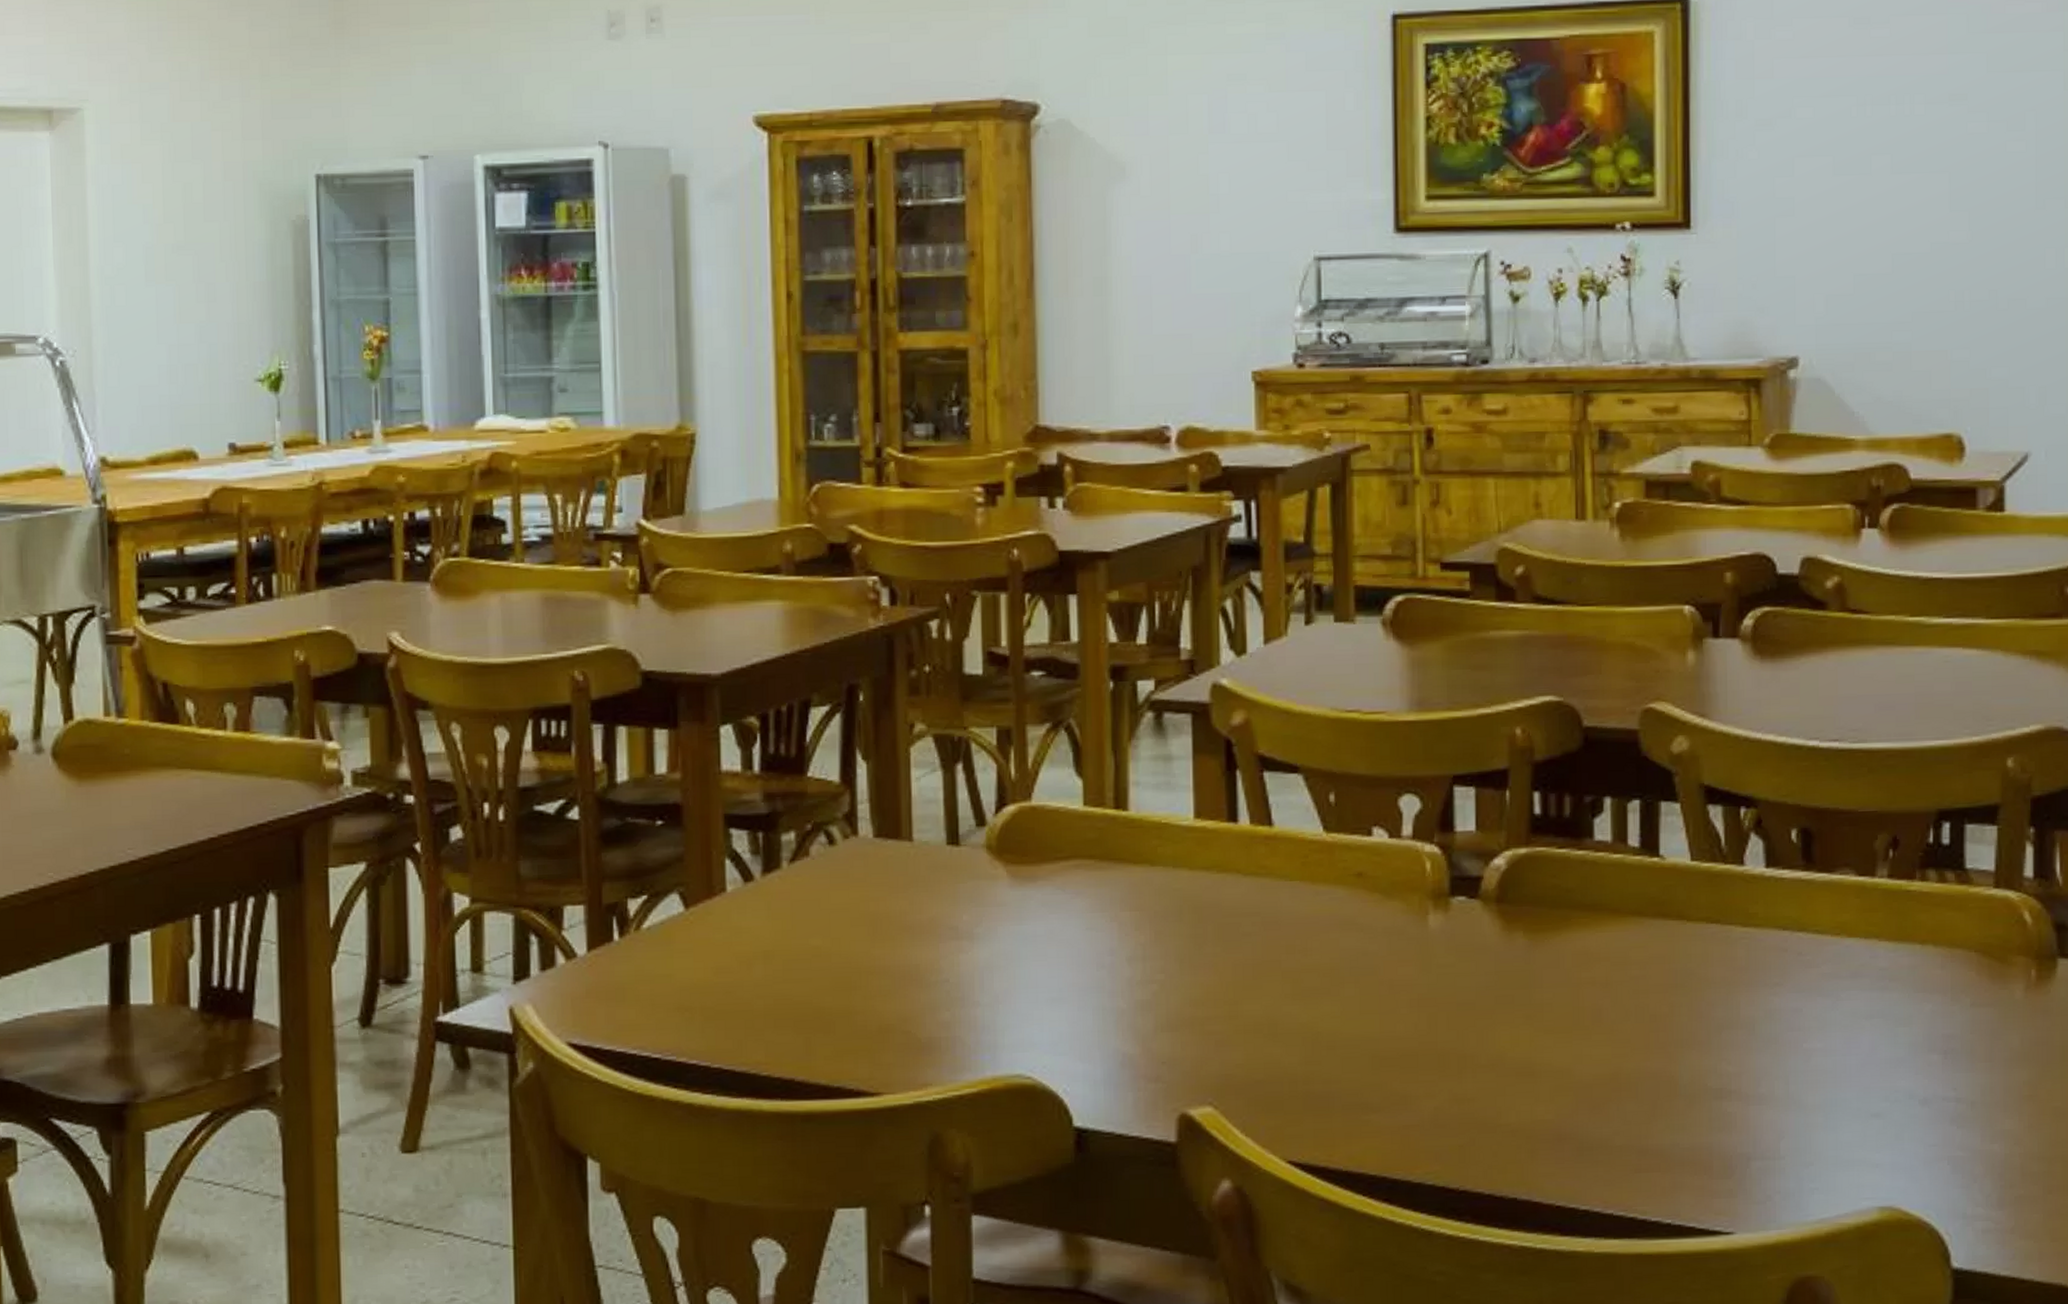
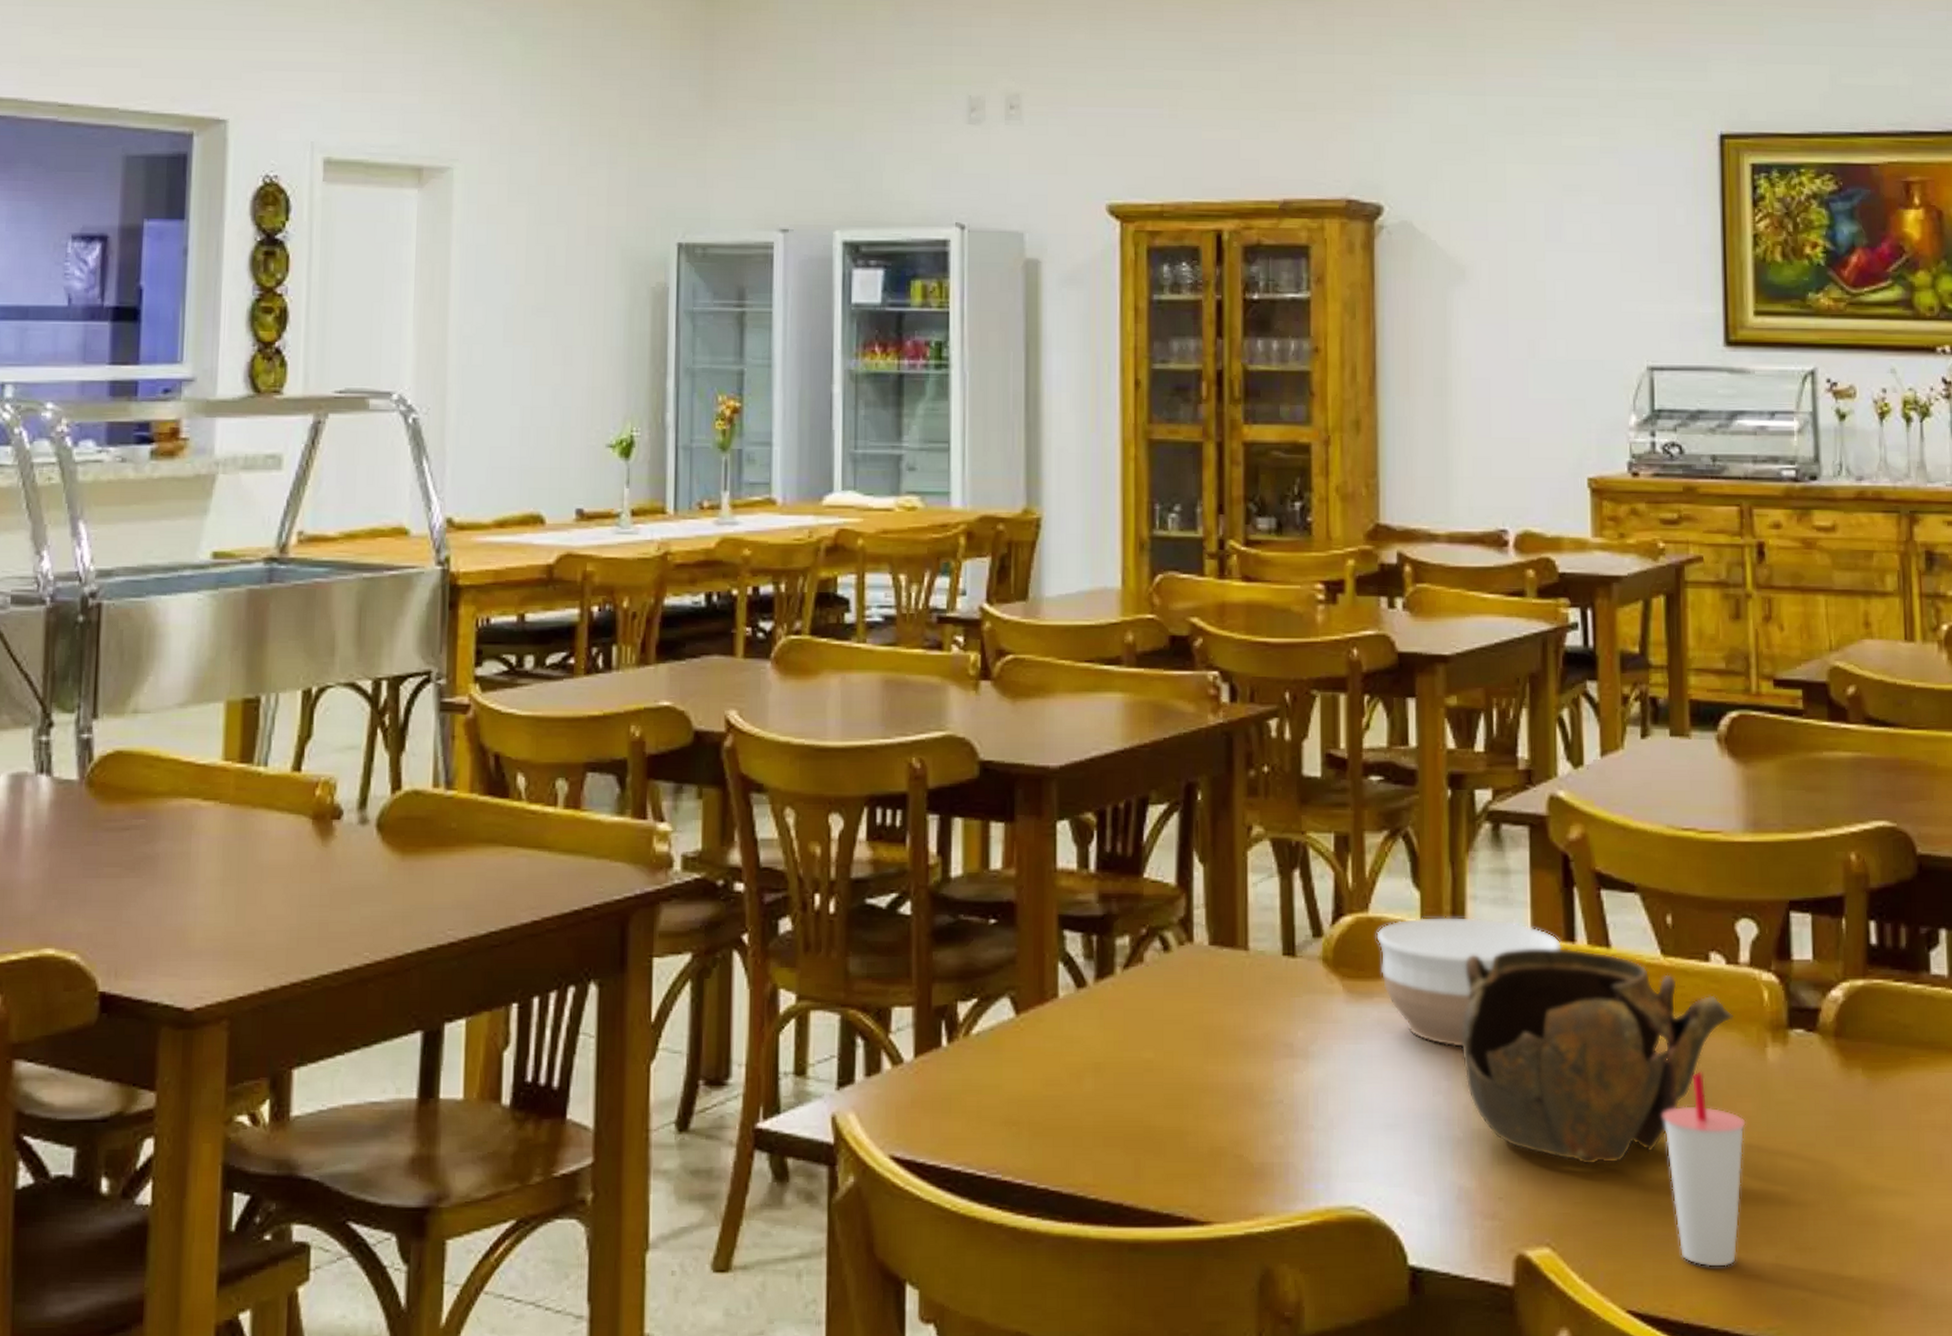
bowl: none [1039,802,1225,926] -> present [1376,916,1563,1048]
teapot: none [1124,827,1395,1030] -> present [1461,947,1733,1166]
cup: none [1323,938,1407,1120] -> present [1661,1070,1746,1268]

